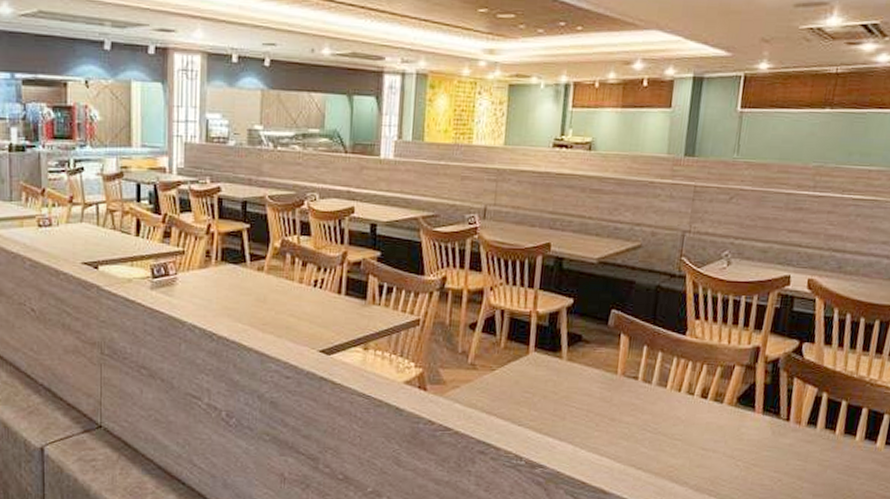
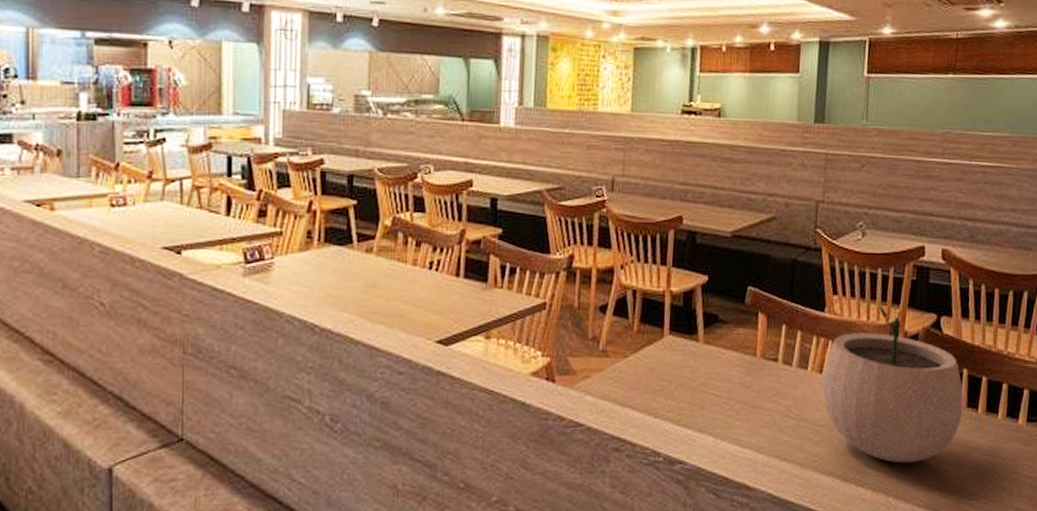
plant pot: none [680,330,822,478] -> present [822,305,964,464]

